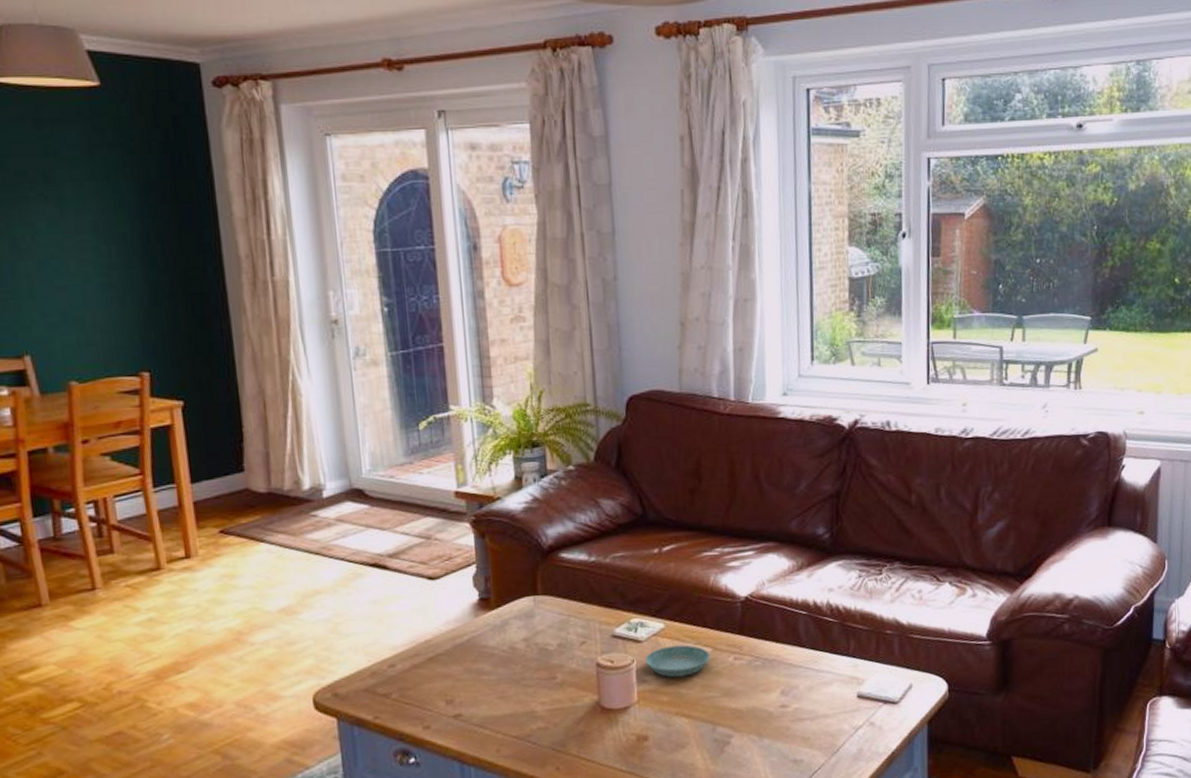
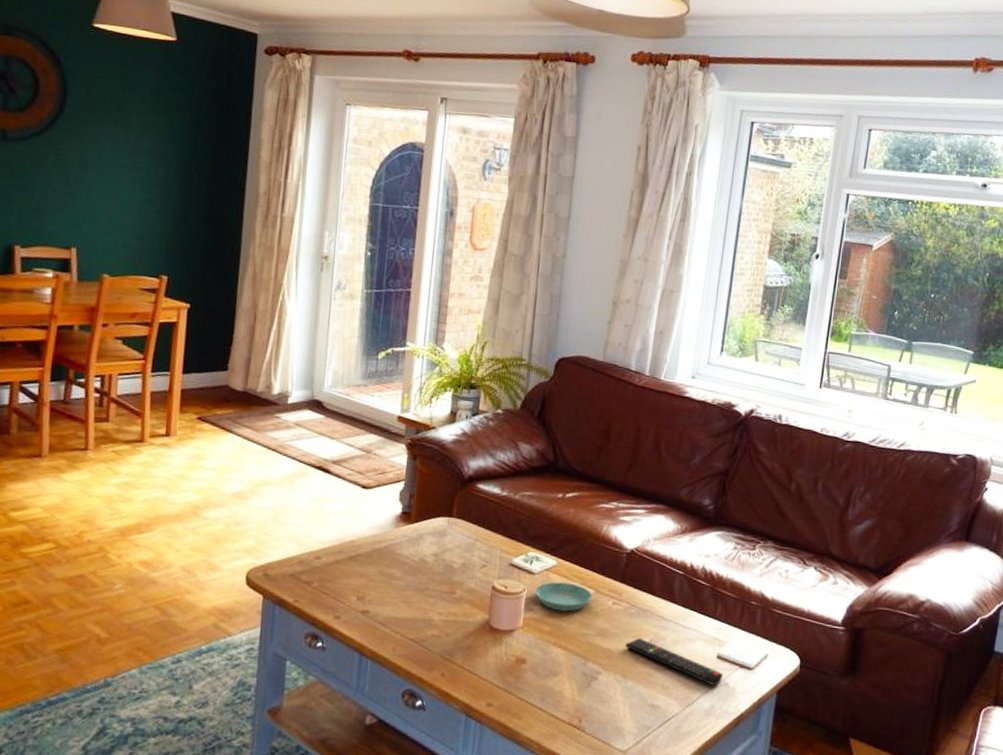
remote control: none [755,690,867,728] -> present [625,637,724,685]

